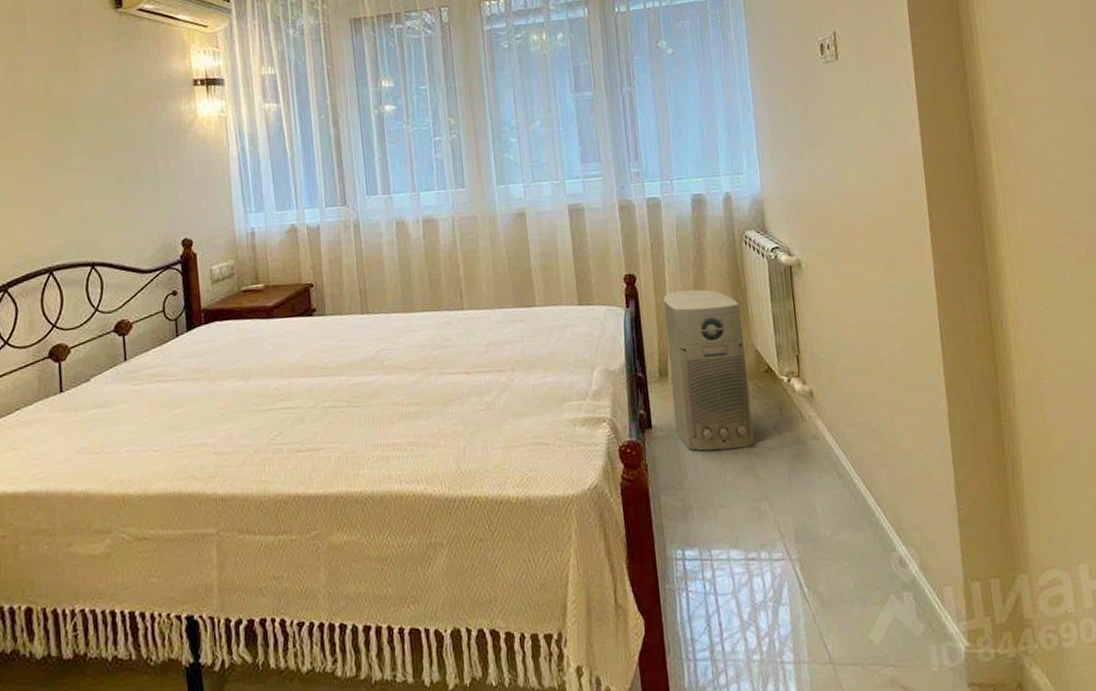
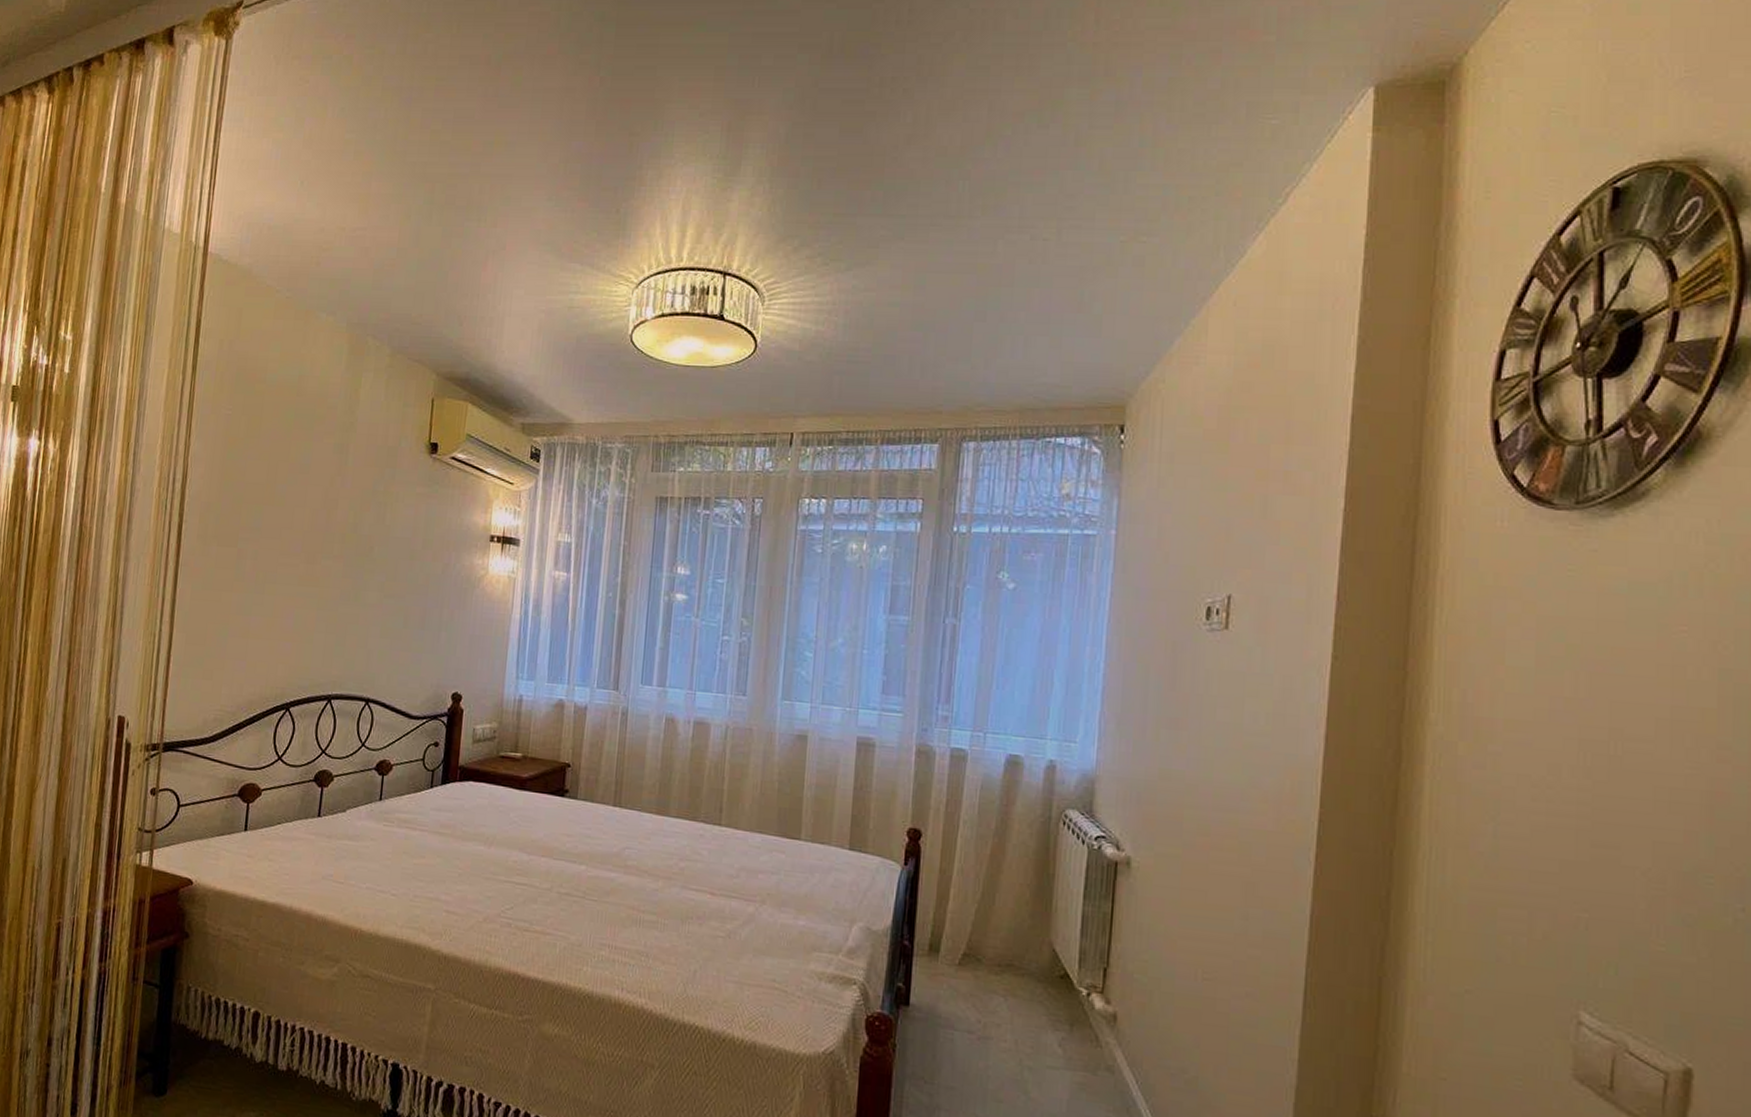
air purifier: present [663,289,755,451] -> none [937,859,1043,1058]

